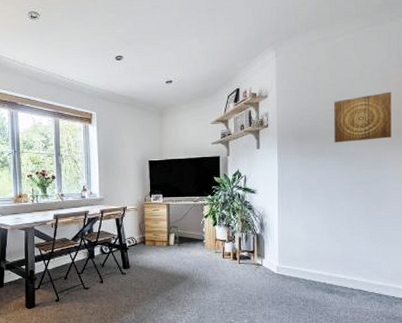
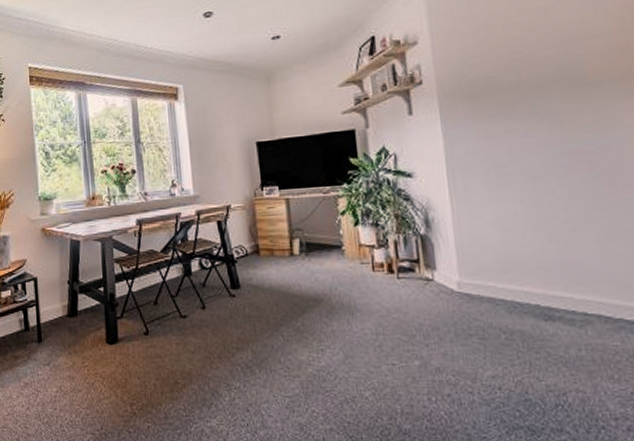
wall art: present [334,92,392,143] -> none [520,17,621,98]

